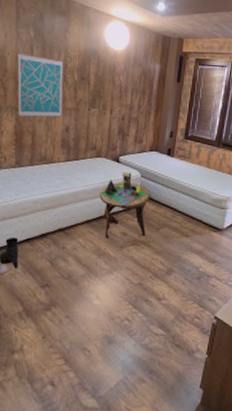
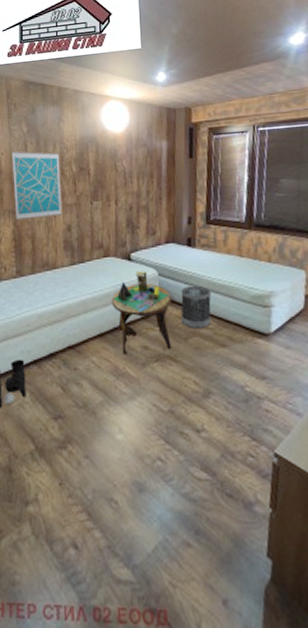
wastebasket: none [155,187,183,221] -> present [180,285,212,328]

